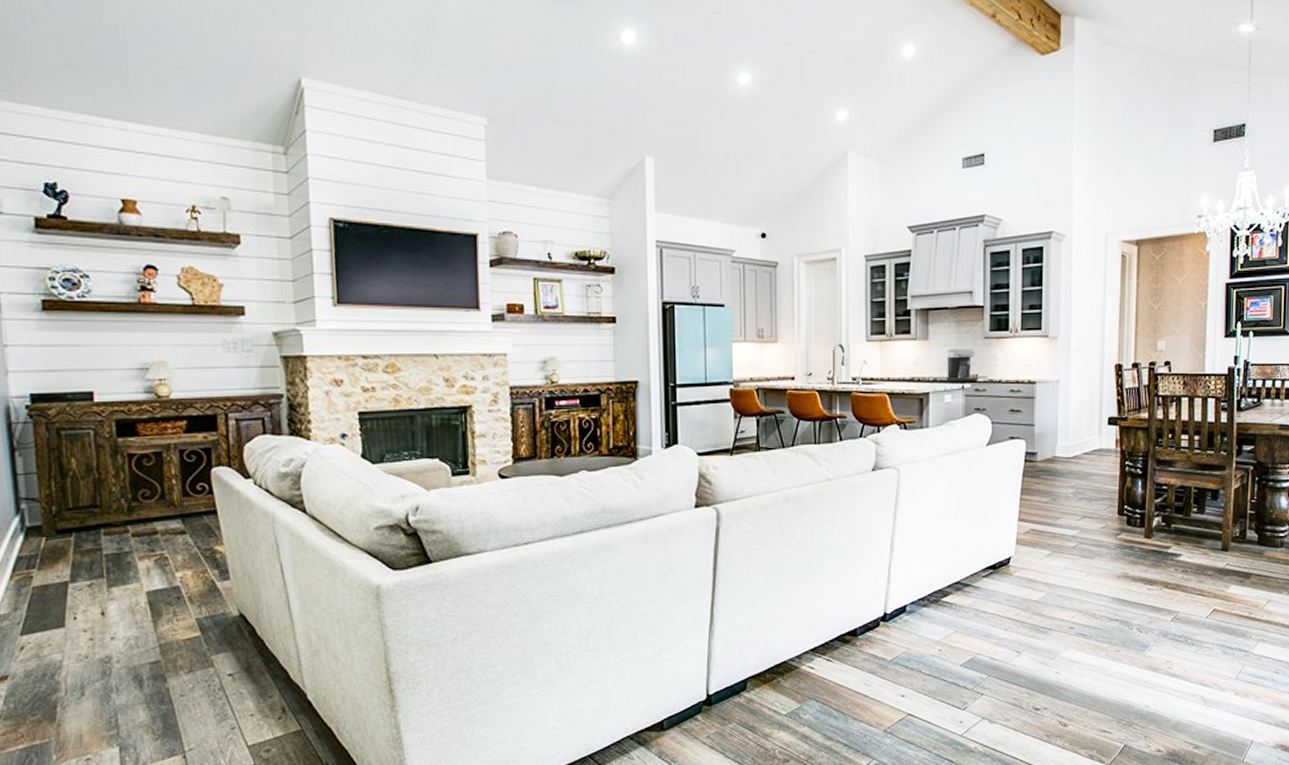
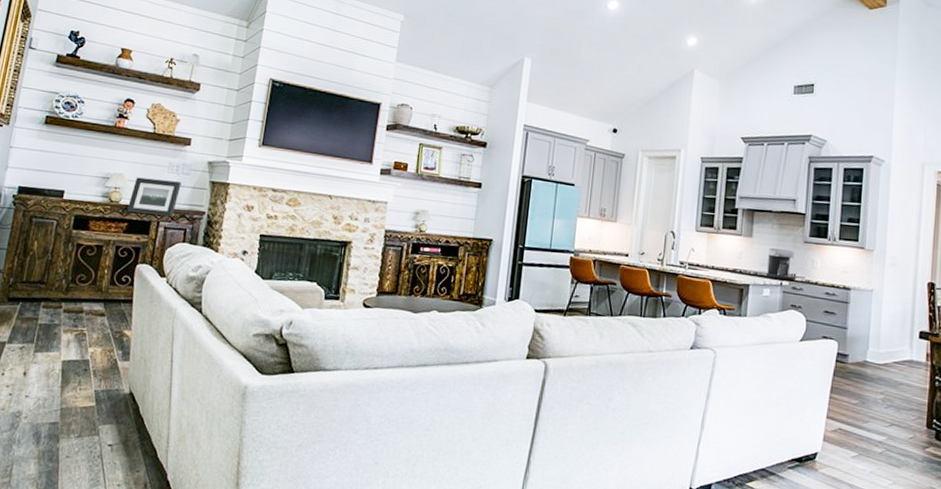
picture frame: none [181,362,245,408] -> present [127,177,182,218]

